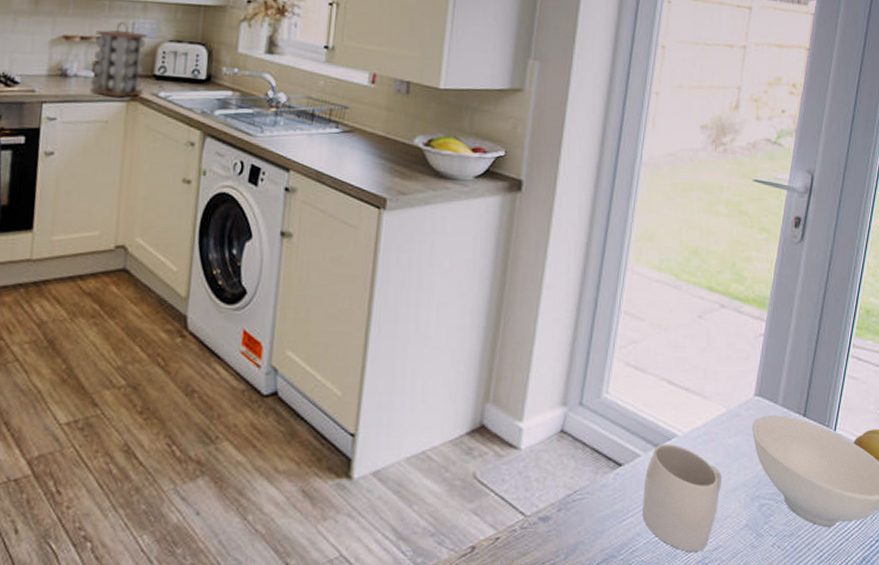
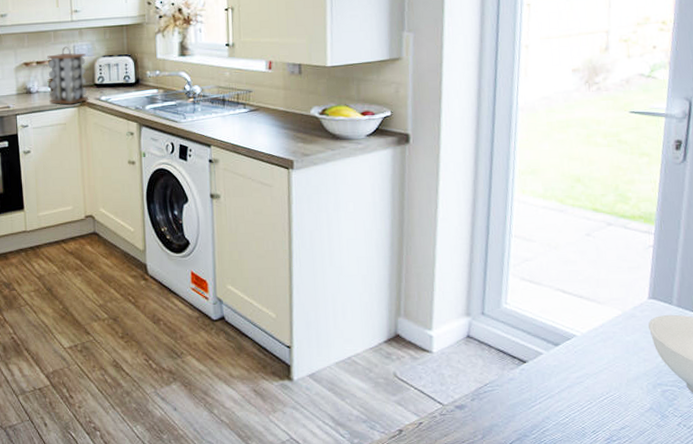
mug: present [643,444,722,553] -> none [548,343,624,432]

